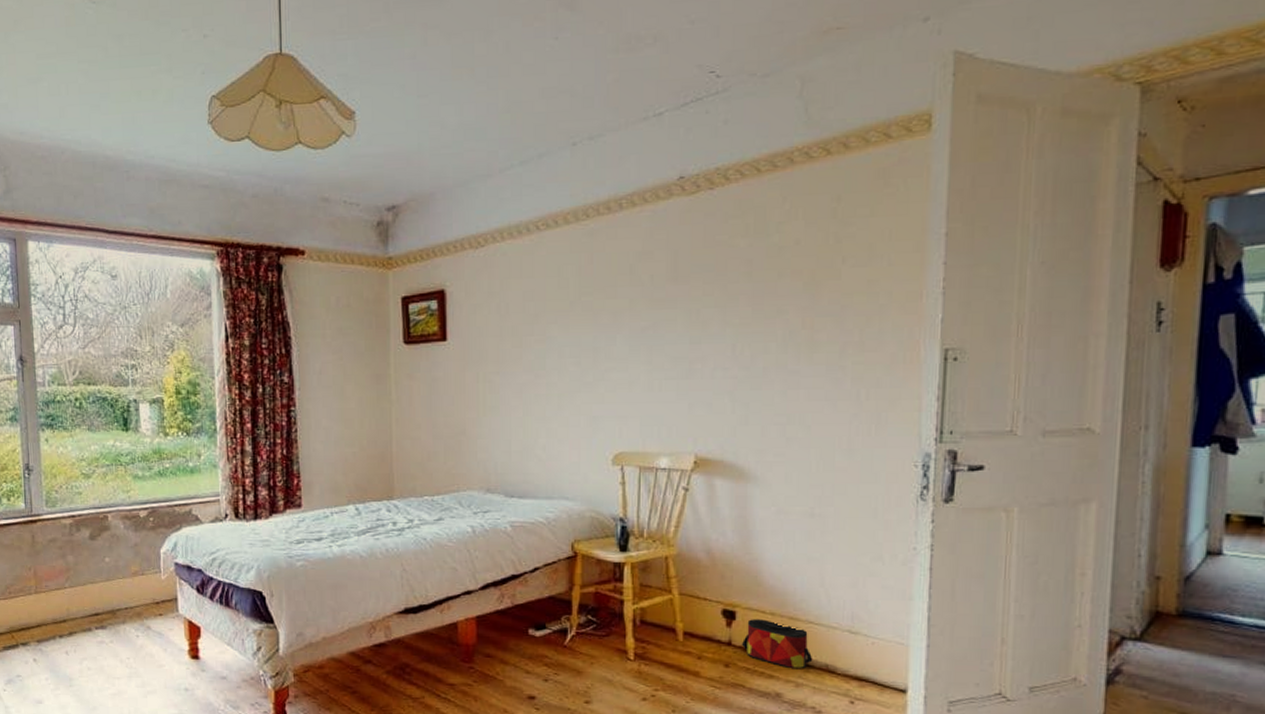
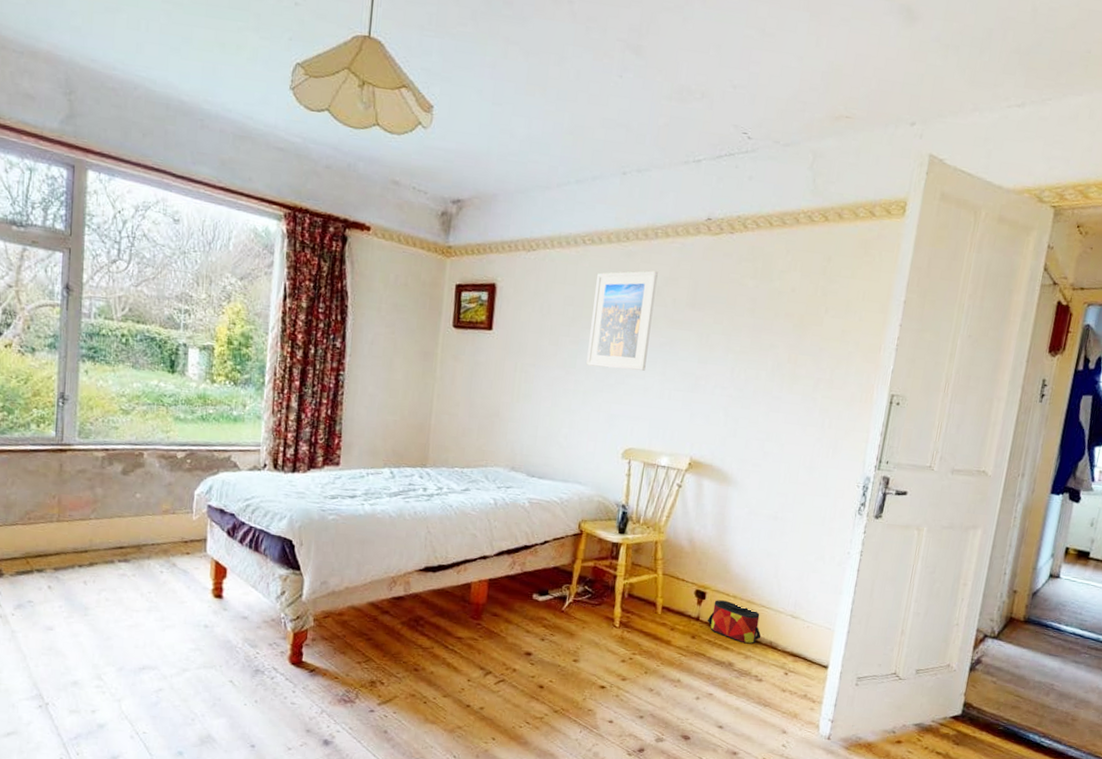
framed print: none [557,247,628,365] -> present [586,270,658,371]

